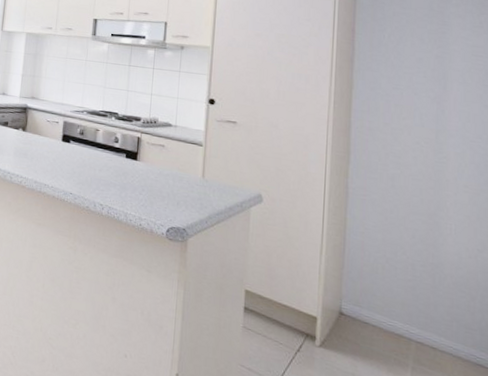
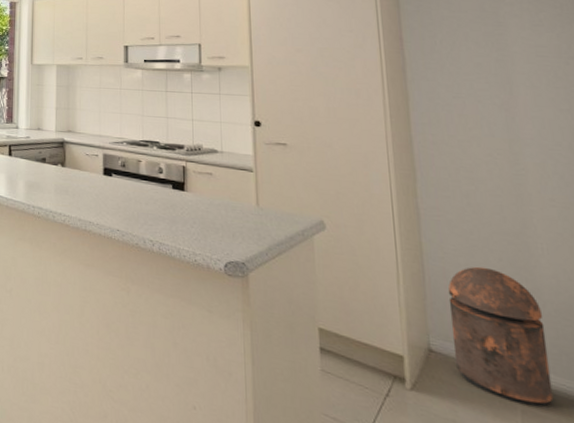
trash can: none [361,241,443,365] -> present [447,266,554,407]

